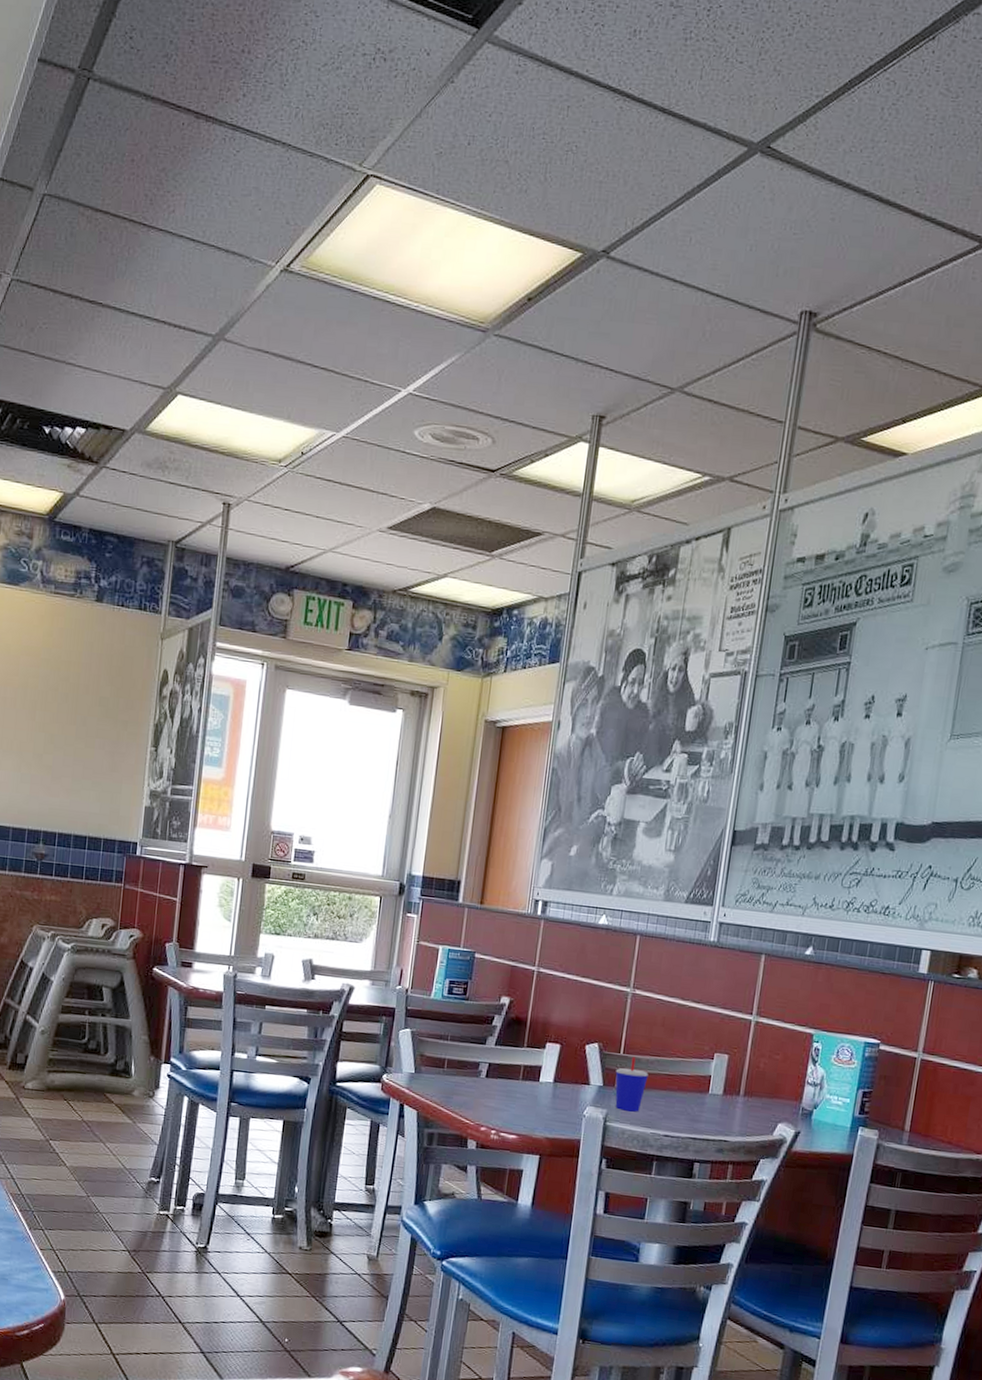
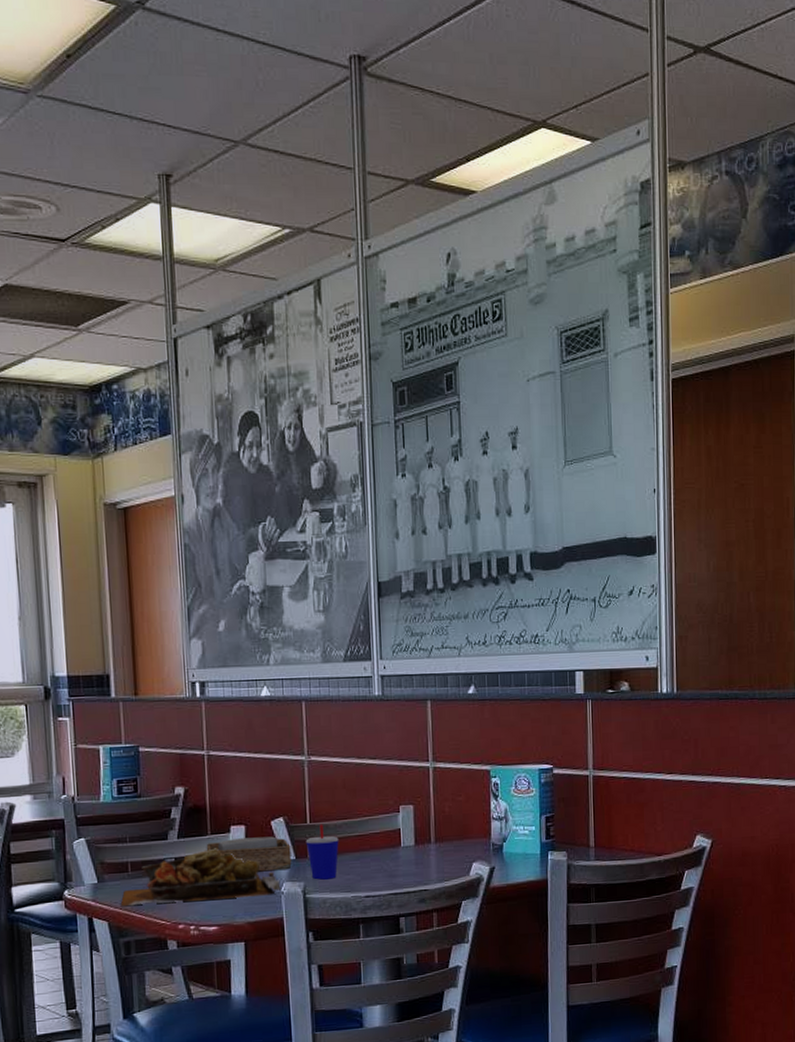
food tray: none [431,1060,585,1116] -> present [120,848,281,907]
napkin holder: none [519,1055,601,1095] -> present [206,836,292,872]

